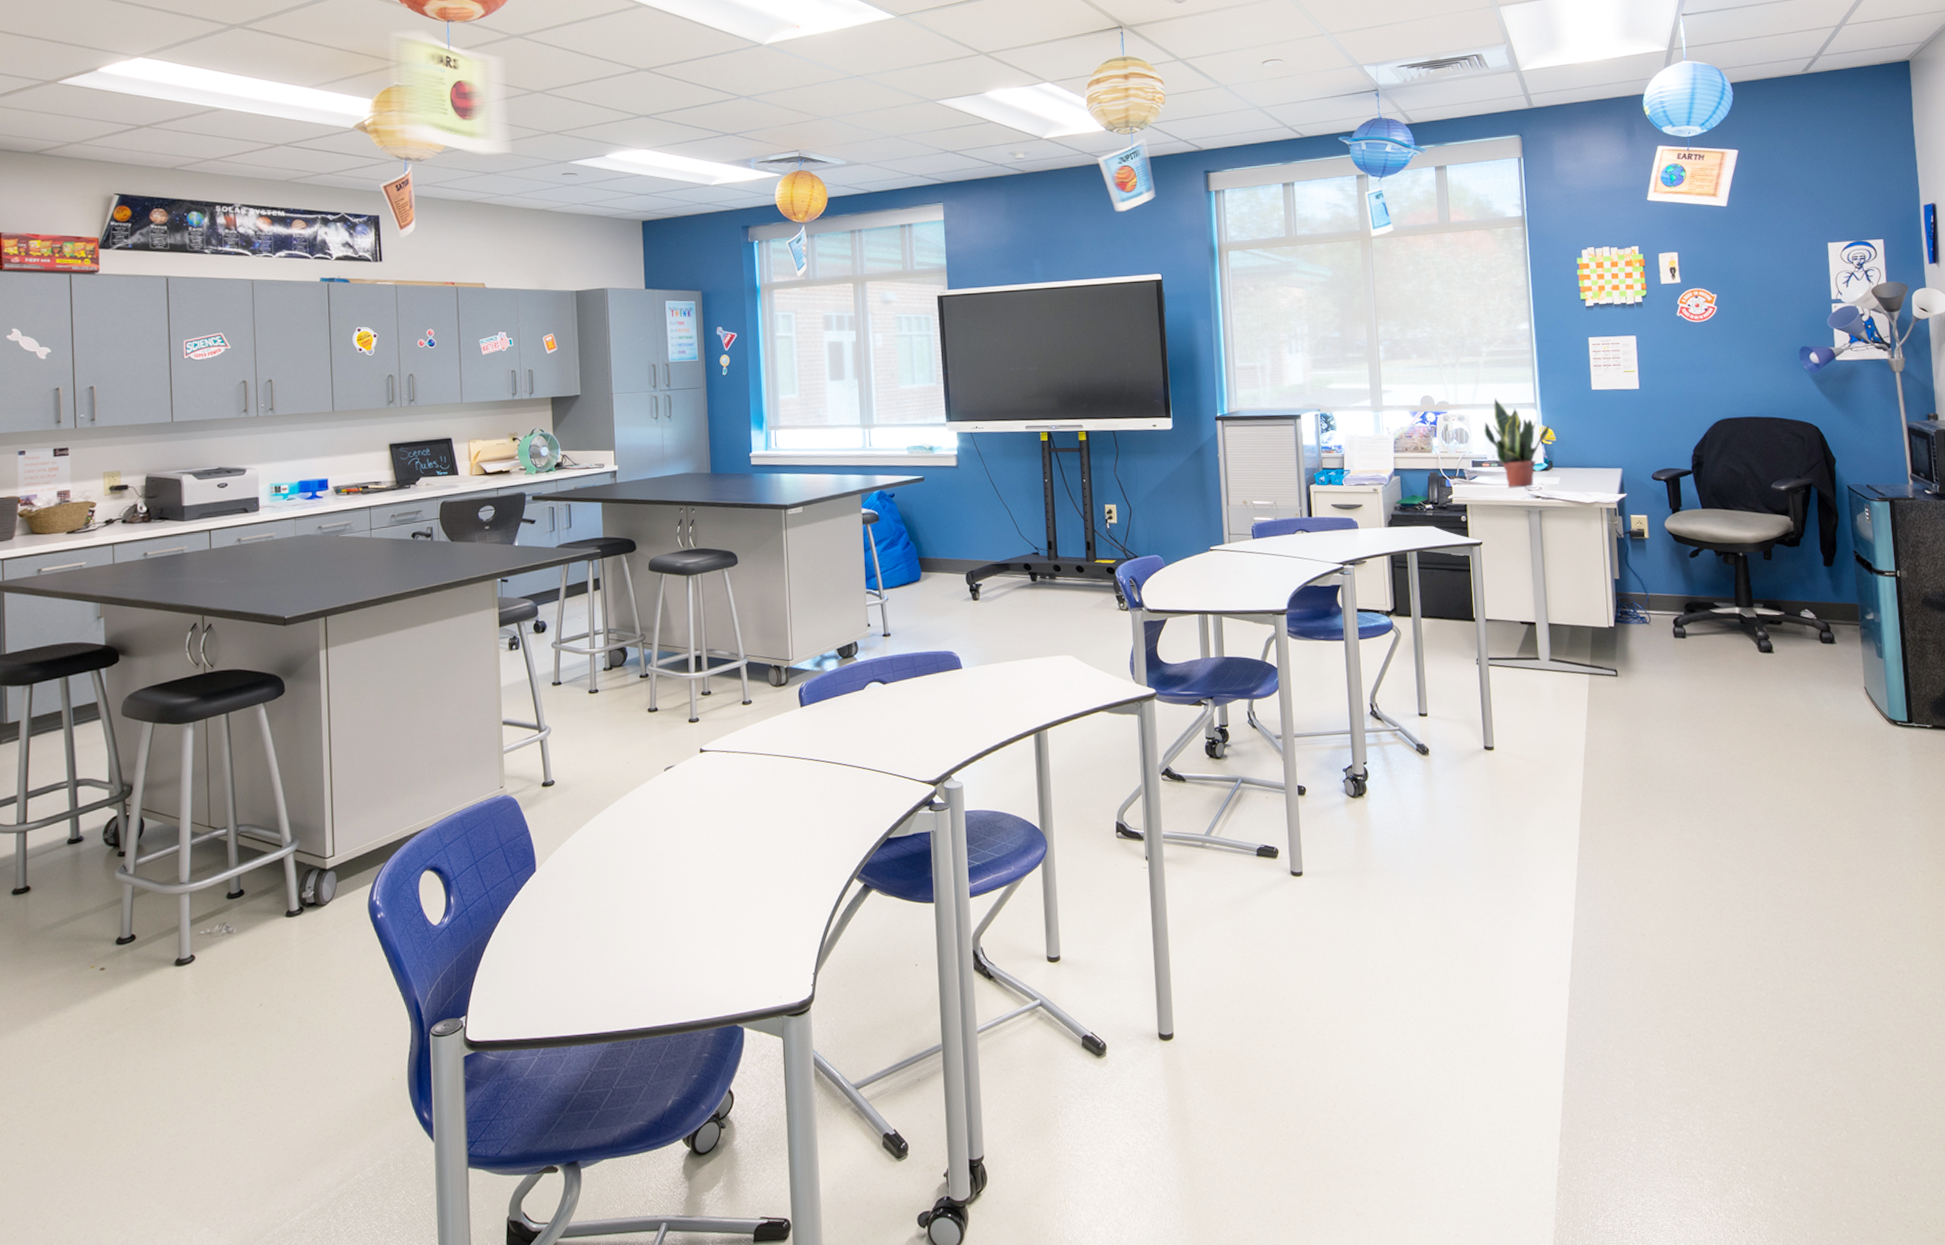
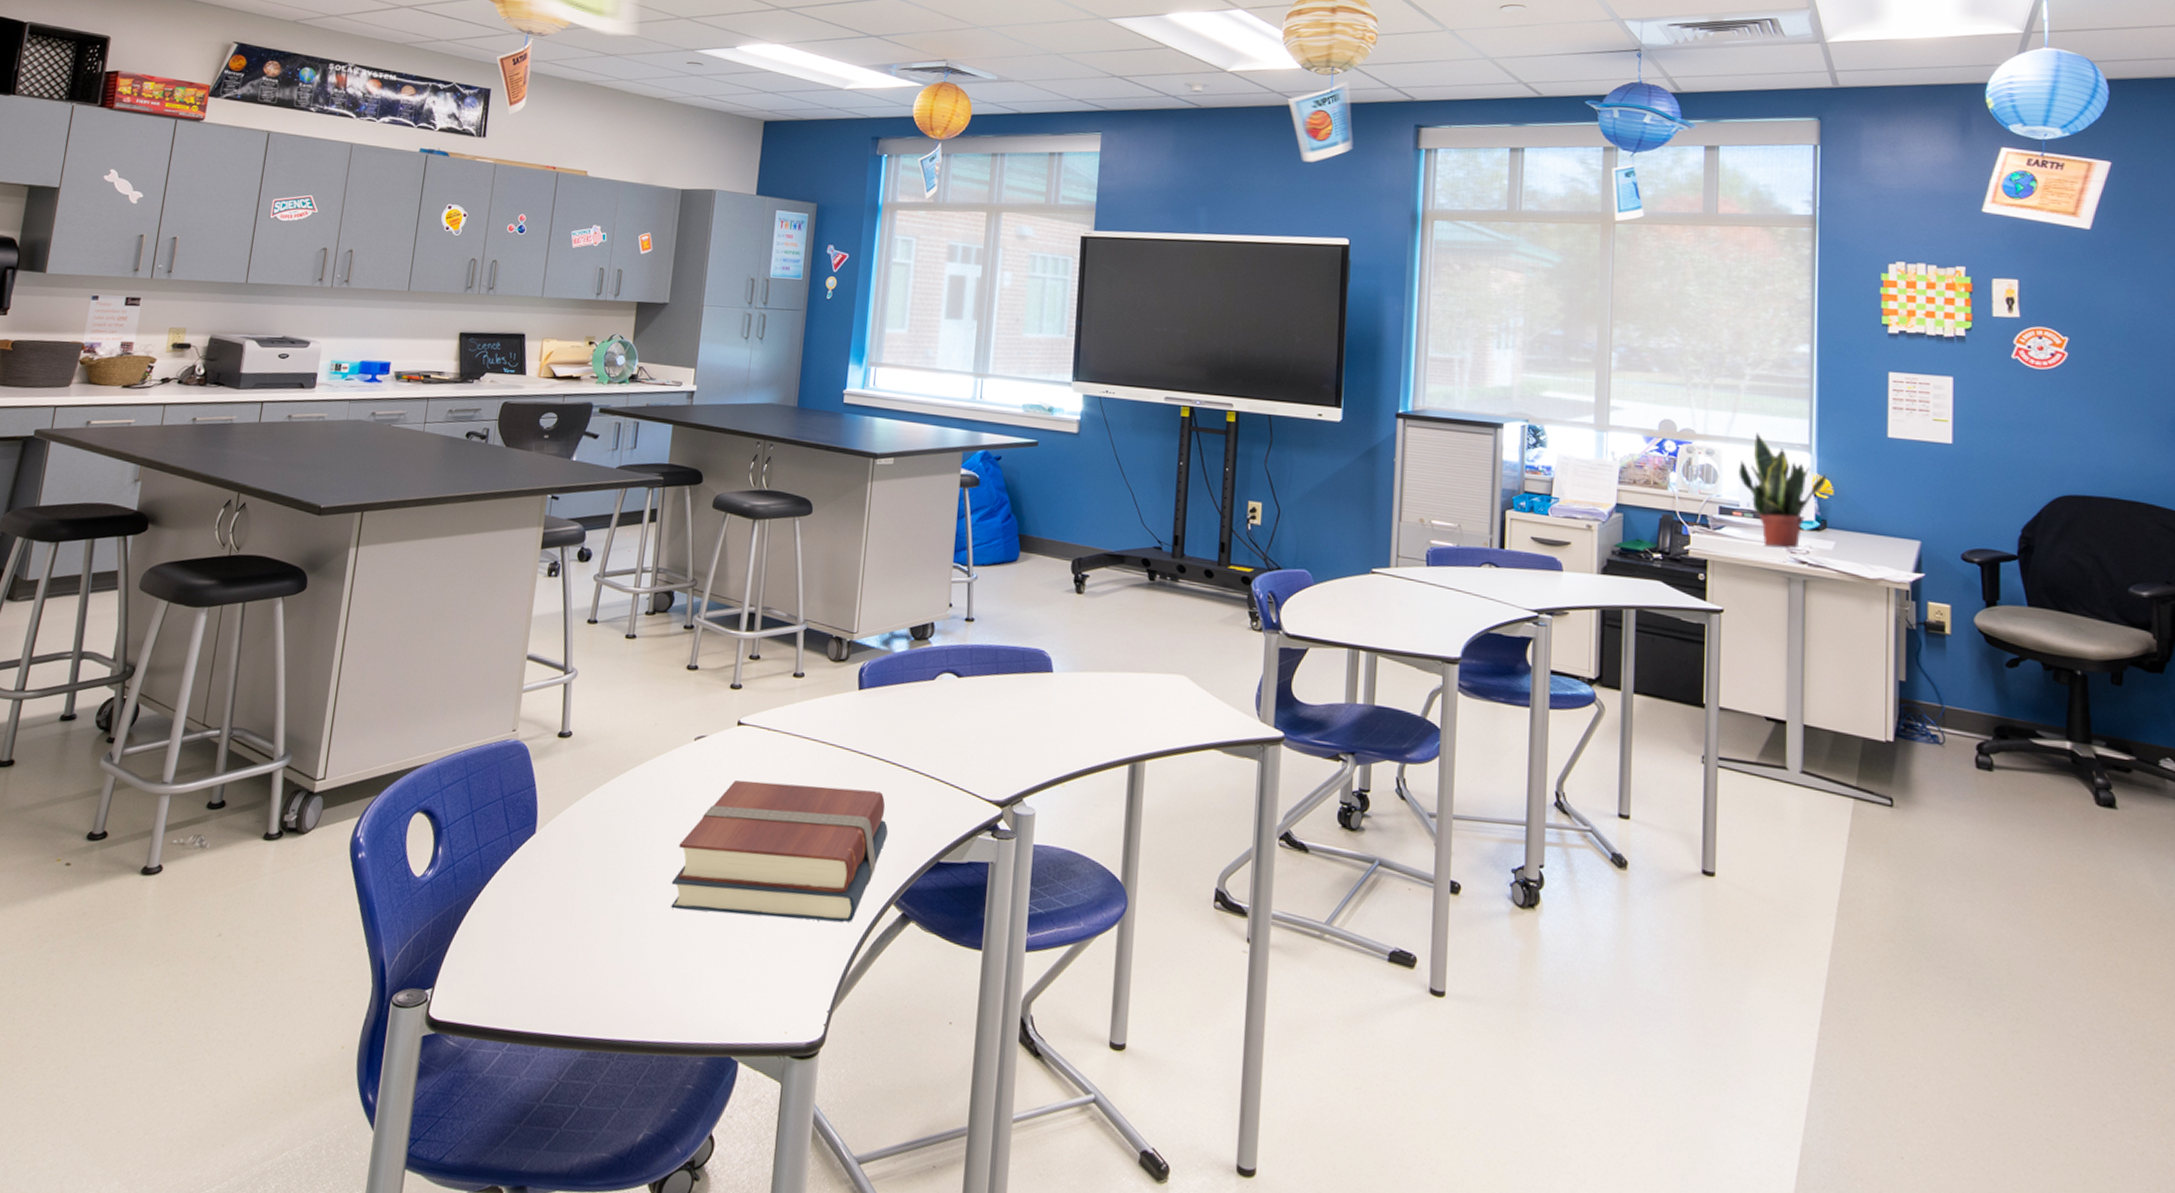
books: none [663,788,842,914] -> present [671,780,888,923]

